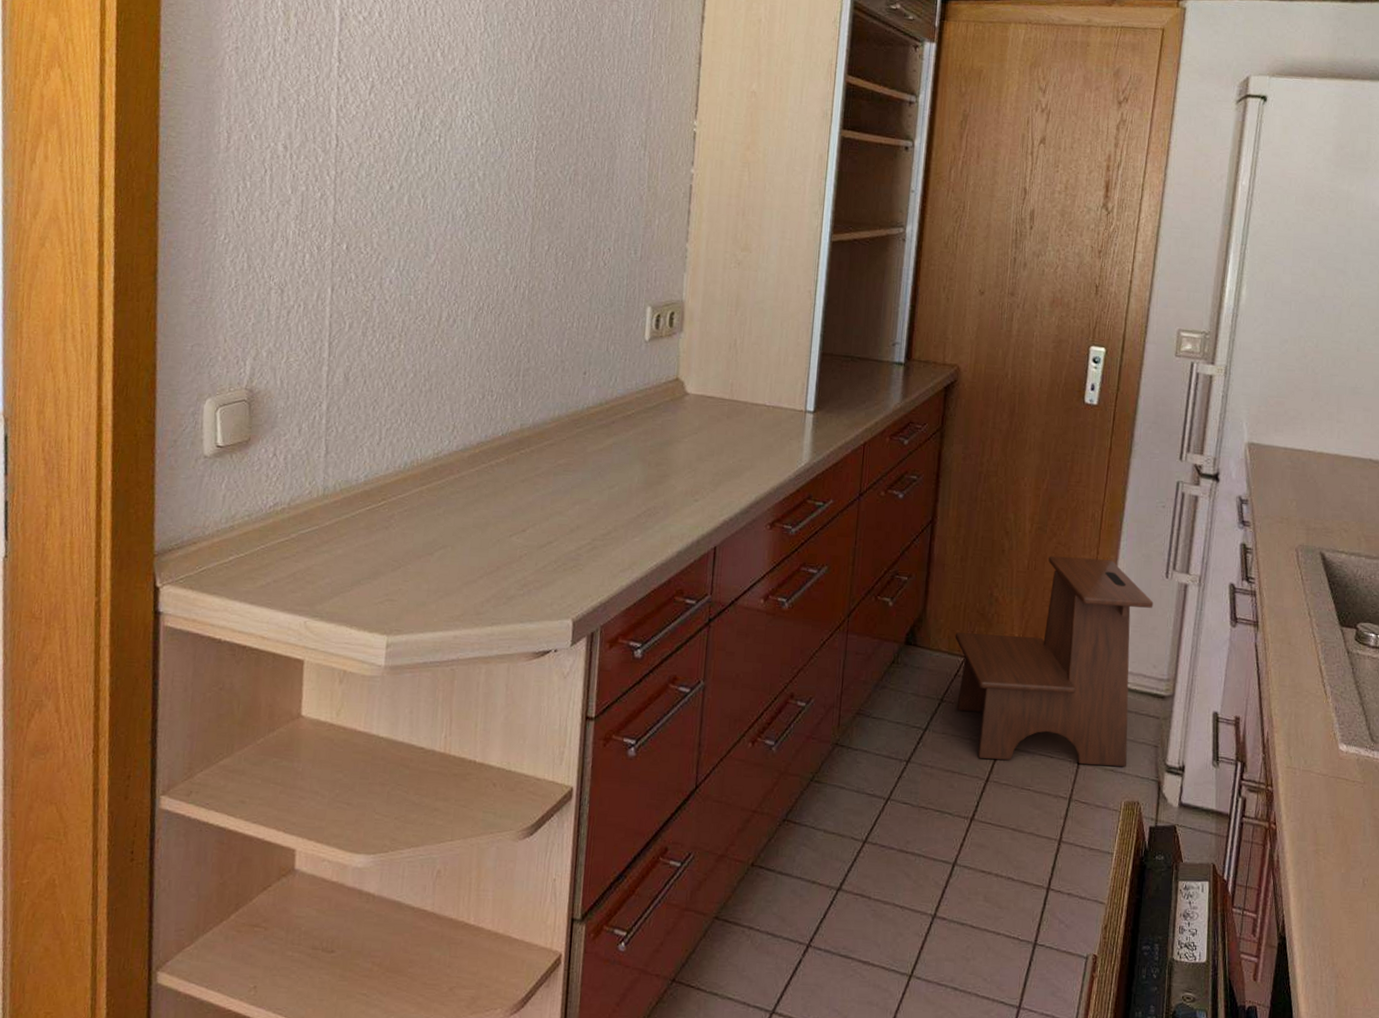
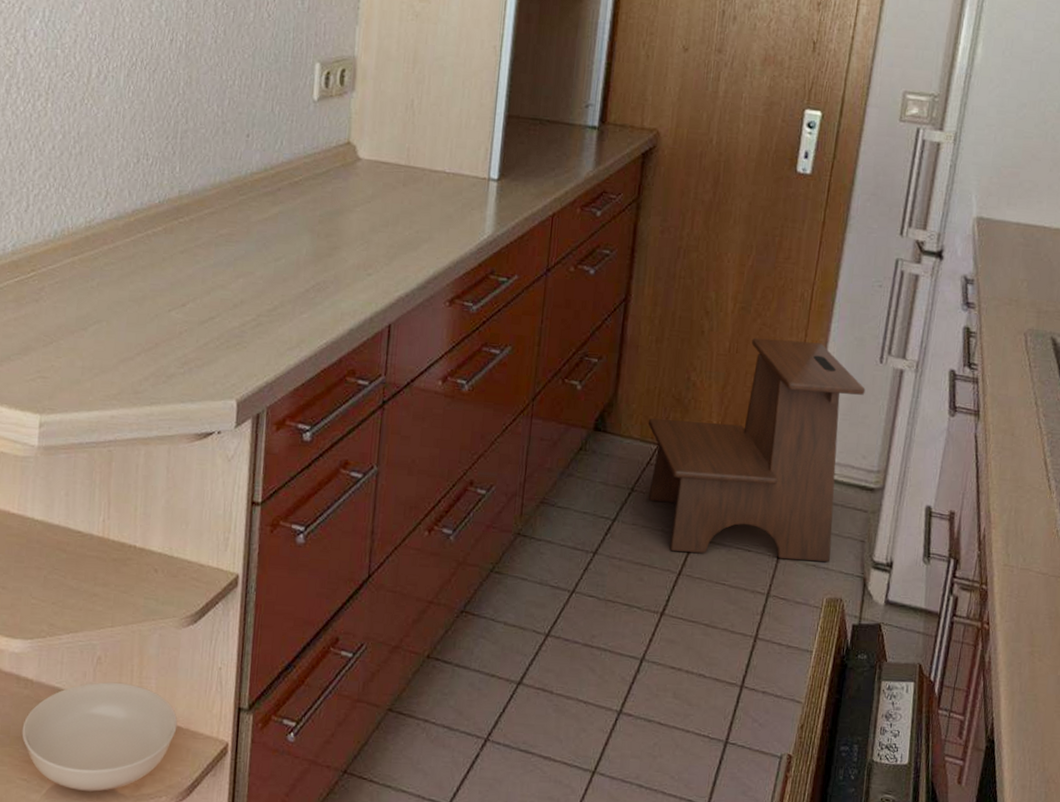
bowl: none [362,895,513,1005] -> present [22,681,178,792]

